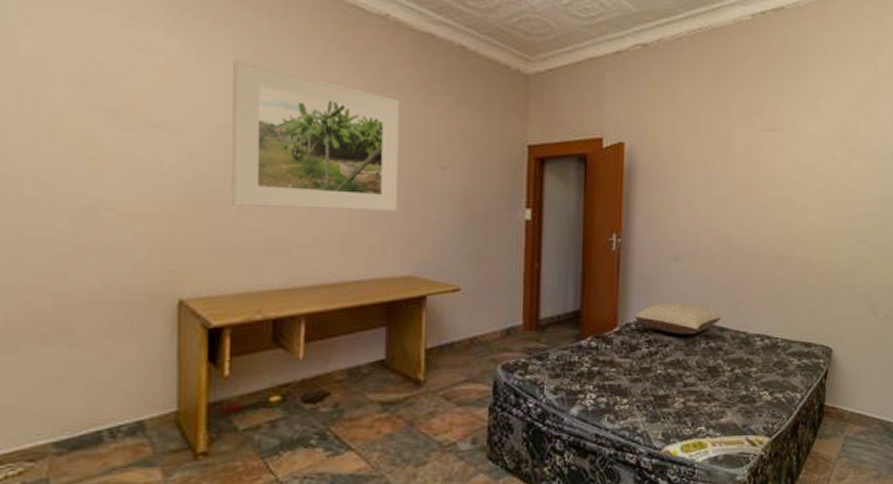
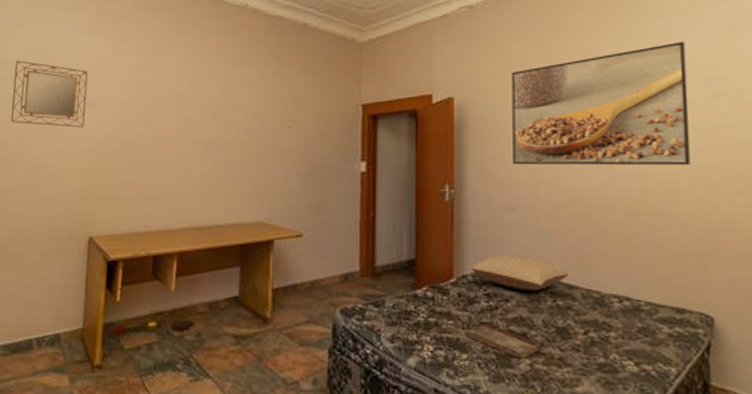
home mirror: none [35,59,161,159] -> present [11,61,88,128]
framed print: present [231,59,399,212] -> none [128,50,254,166]
book: none [628,368,695,398] -> present [467,323,542,359]
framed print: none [678,99,832,216] -> present [511,41,691,166]

